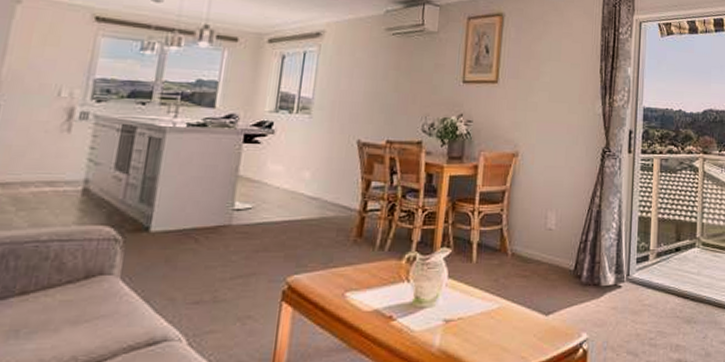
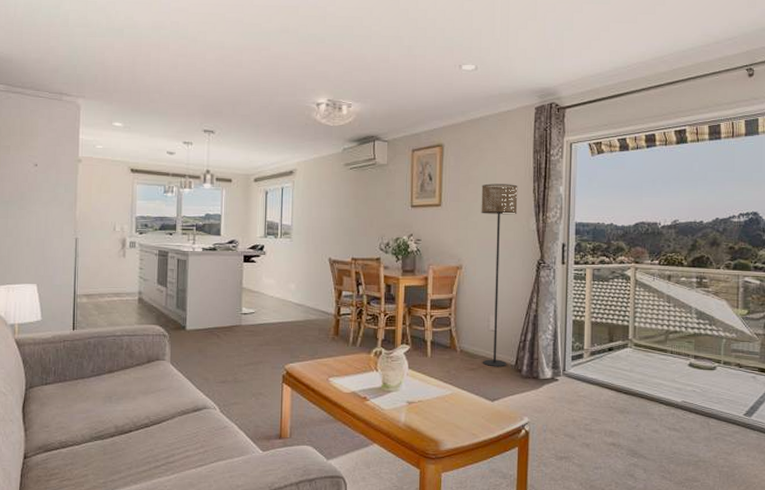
floor lamp: none [538,60,584,273] -> present [481,183,518,367]

